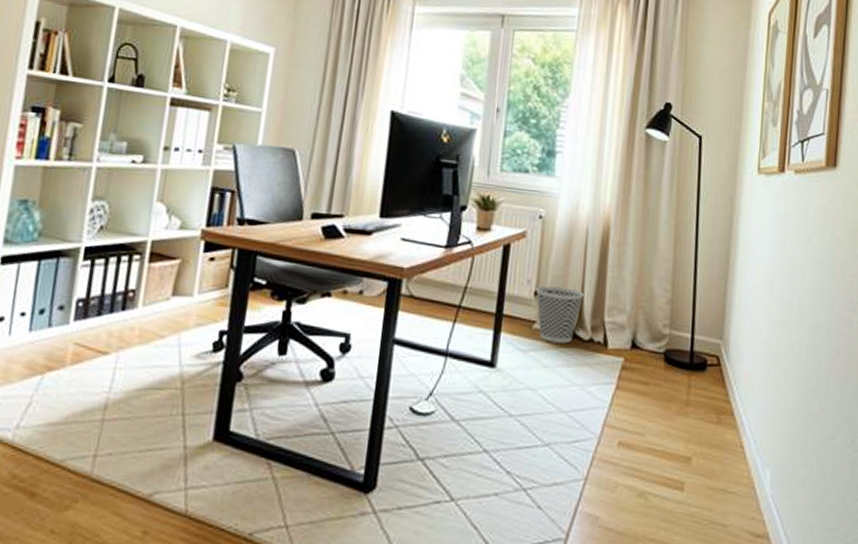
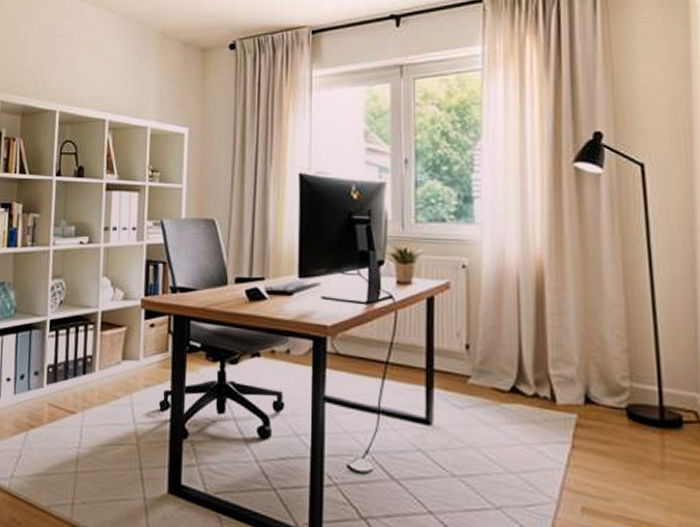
wastebasket: present [536,285,584,344] -> none [467,338,522,399]

